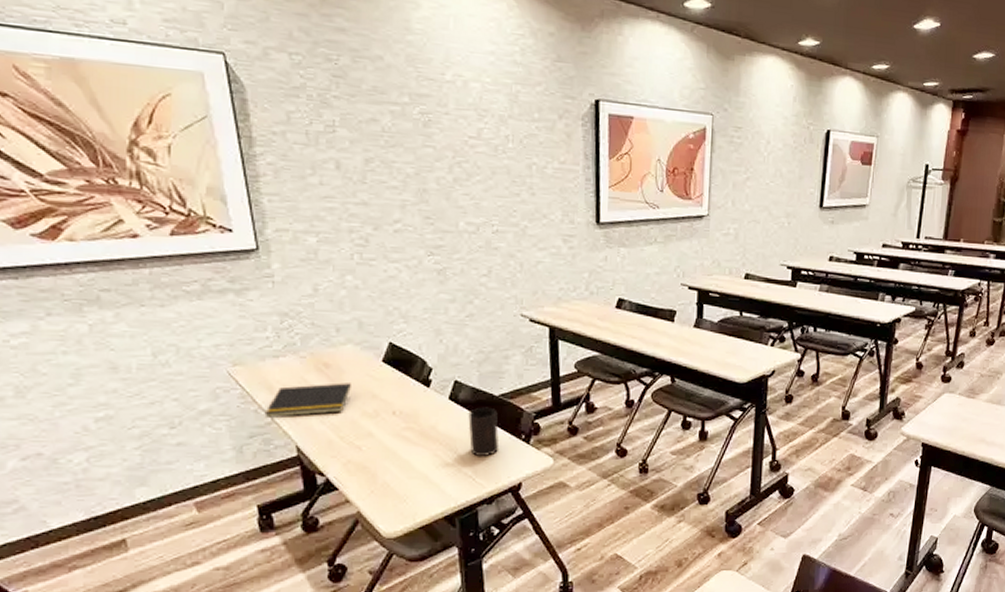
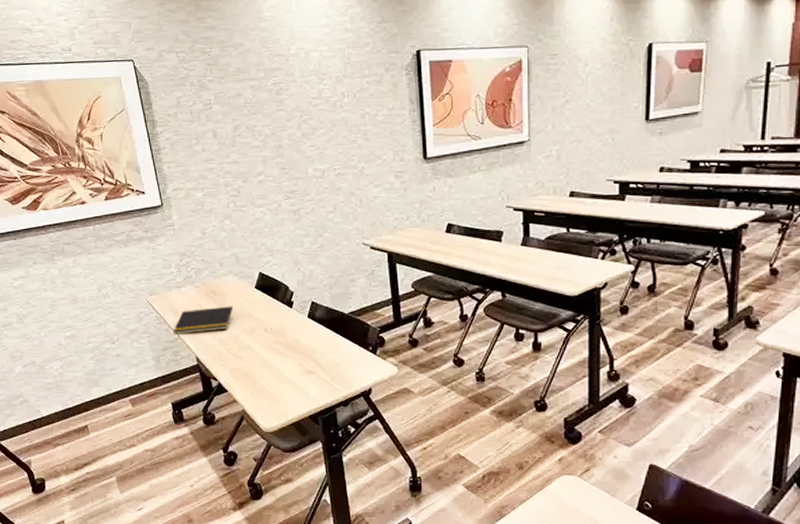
cup: present [468,407,500,457] -> none [324,323,351,366]

